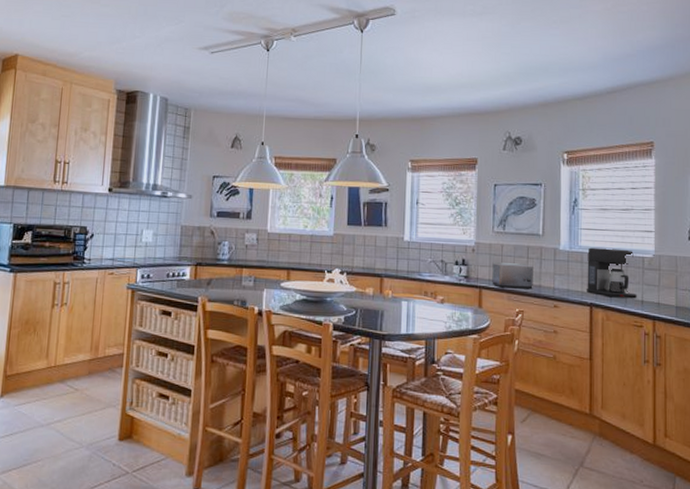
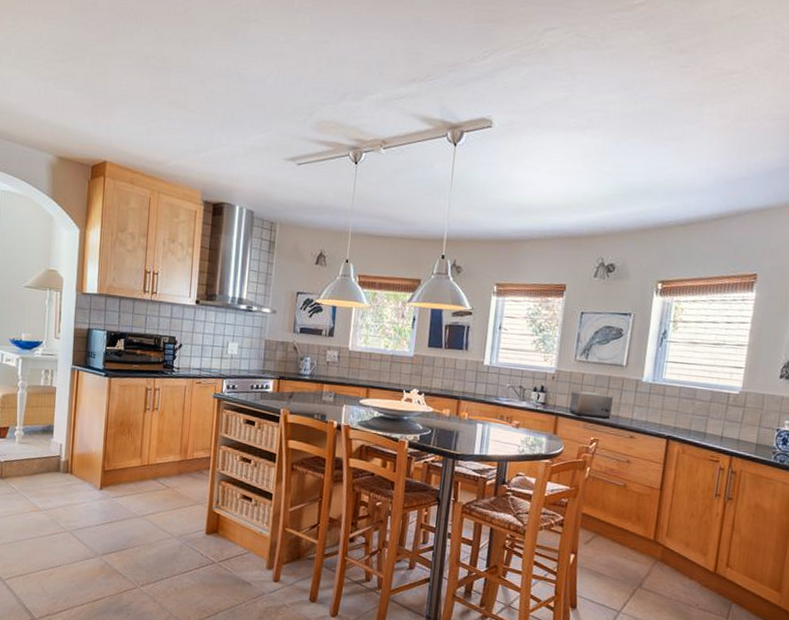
coffee maker: present [587,247,637,299] -> none [665,381,719,434]

